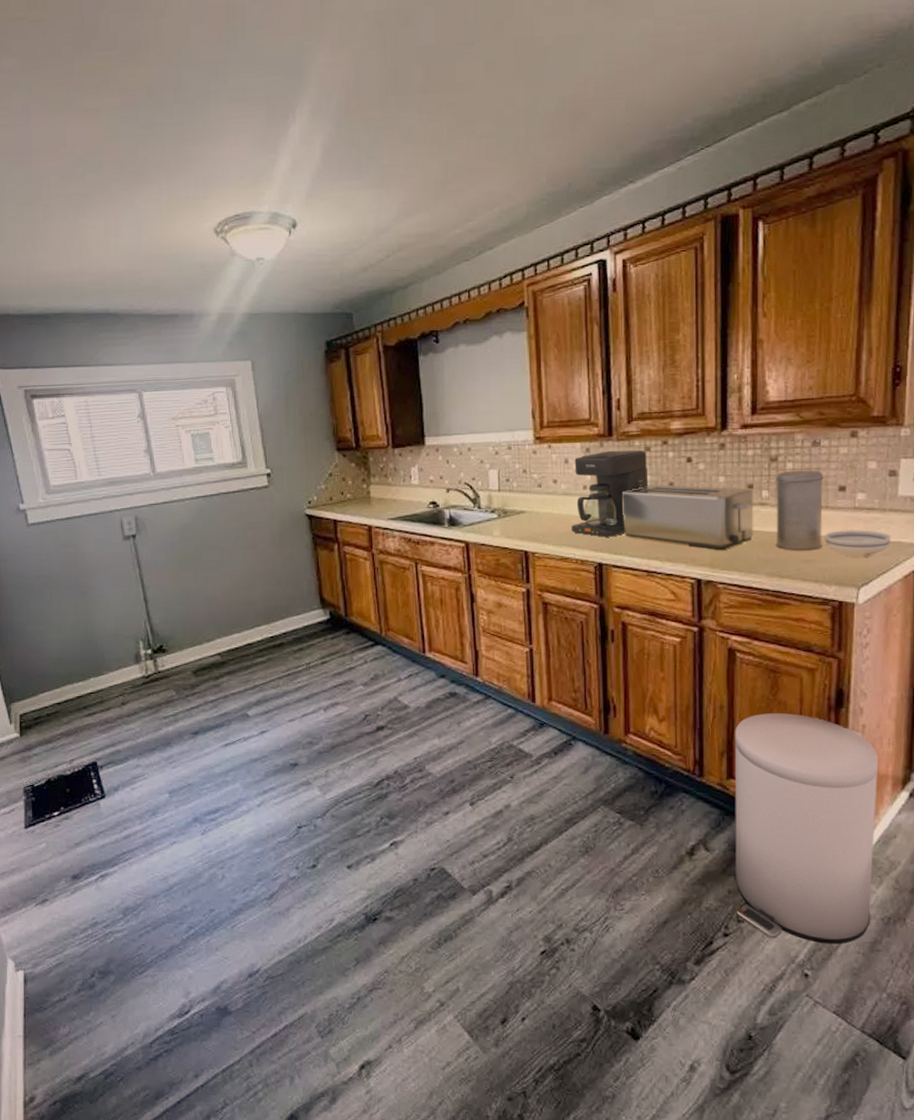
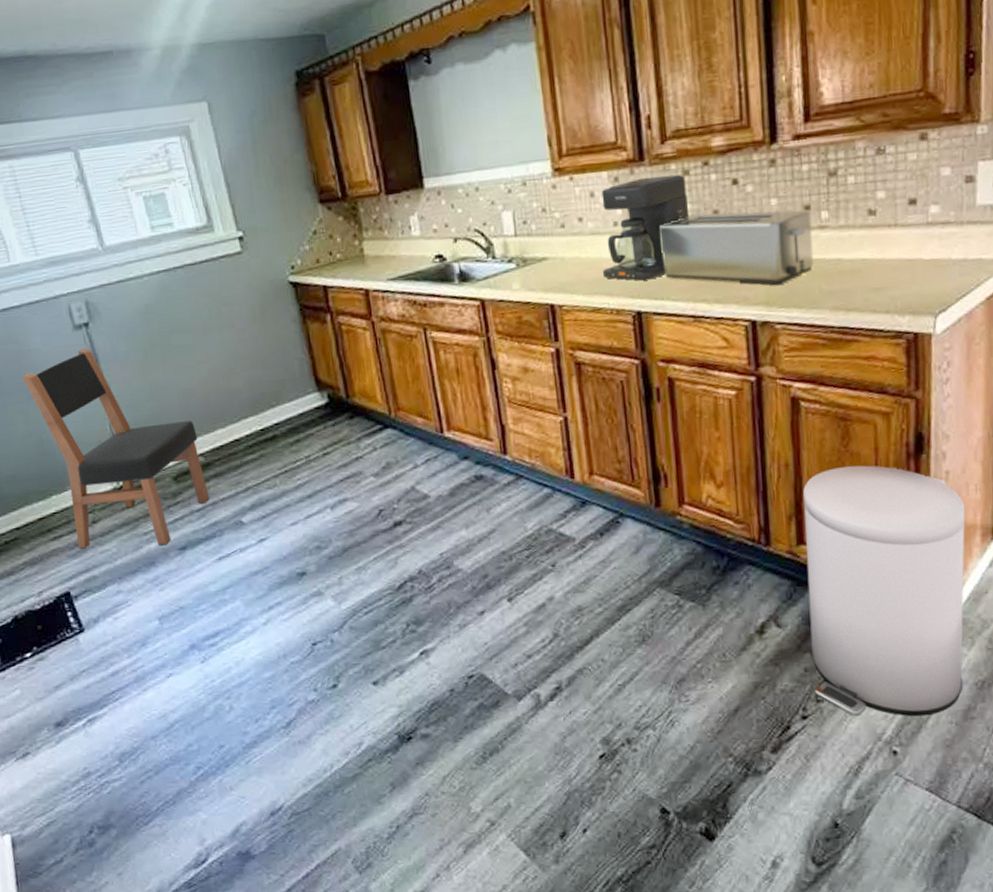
dining chair: none [77,555,223,729] -> present [22,347,210,549]
canister: present [775,470,824,551] -> none [835,182,894,280]
bowl: present [825,530,892,558] -> none [895,248,971,281]

